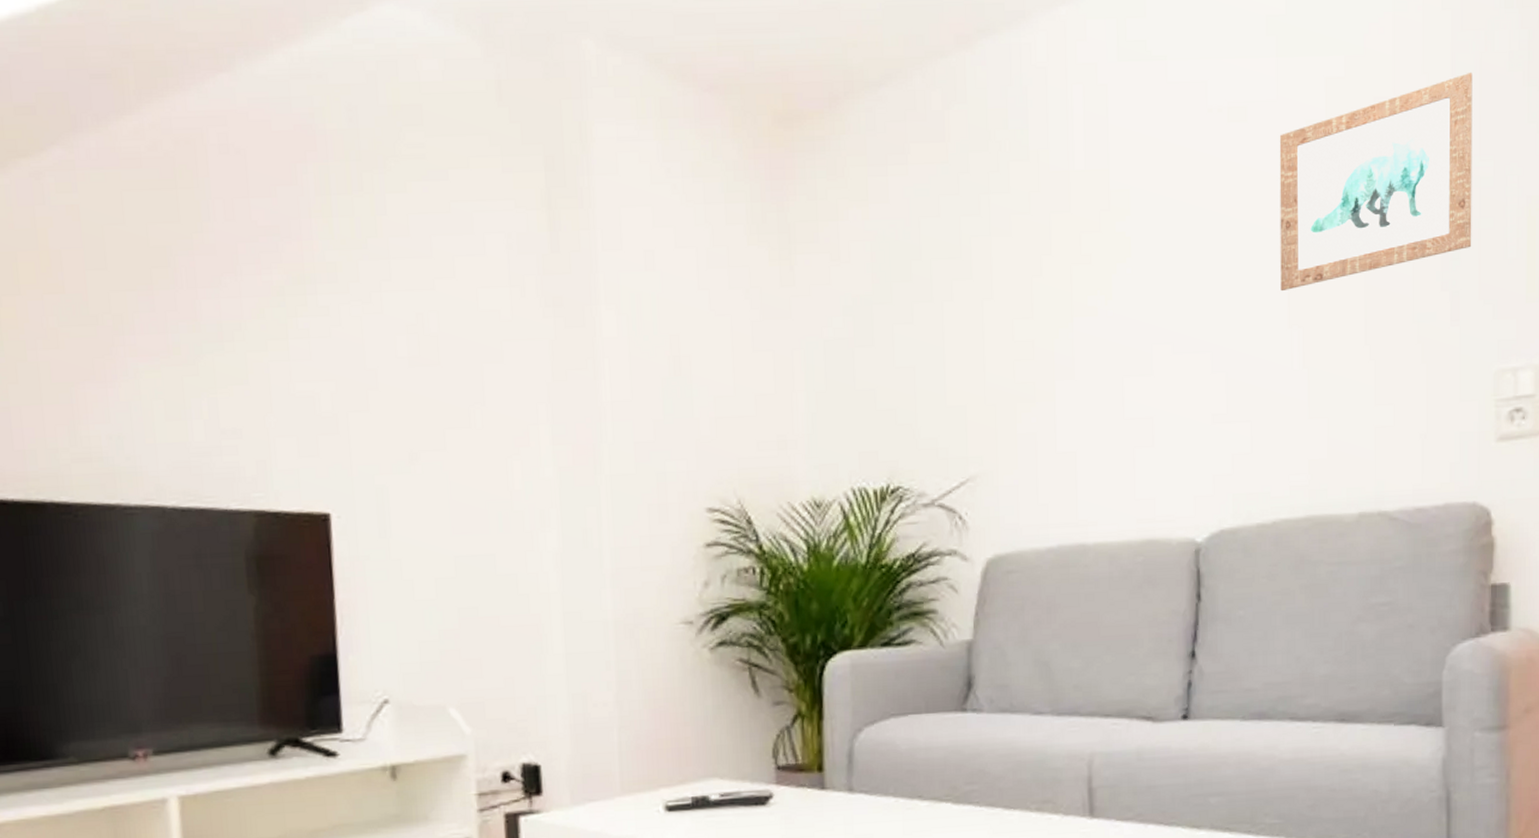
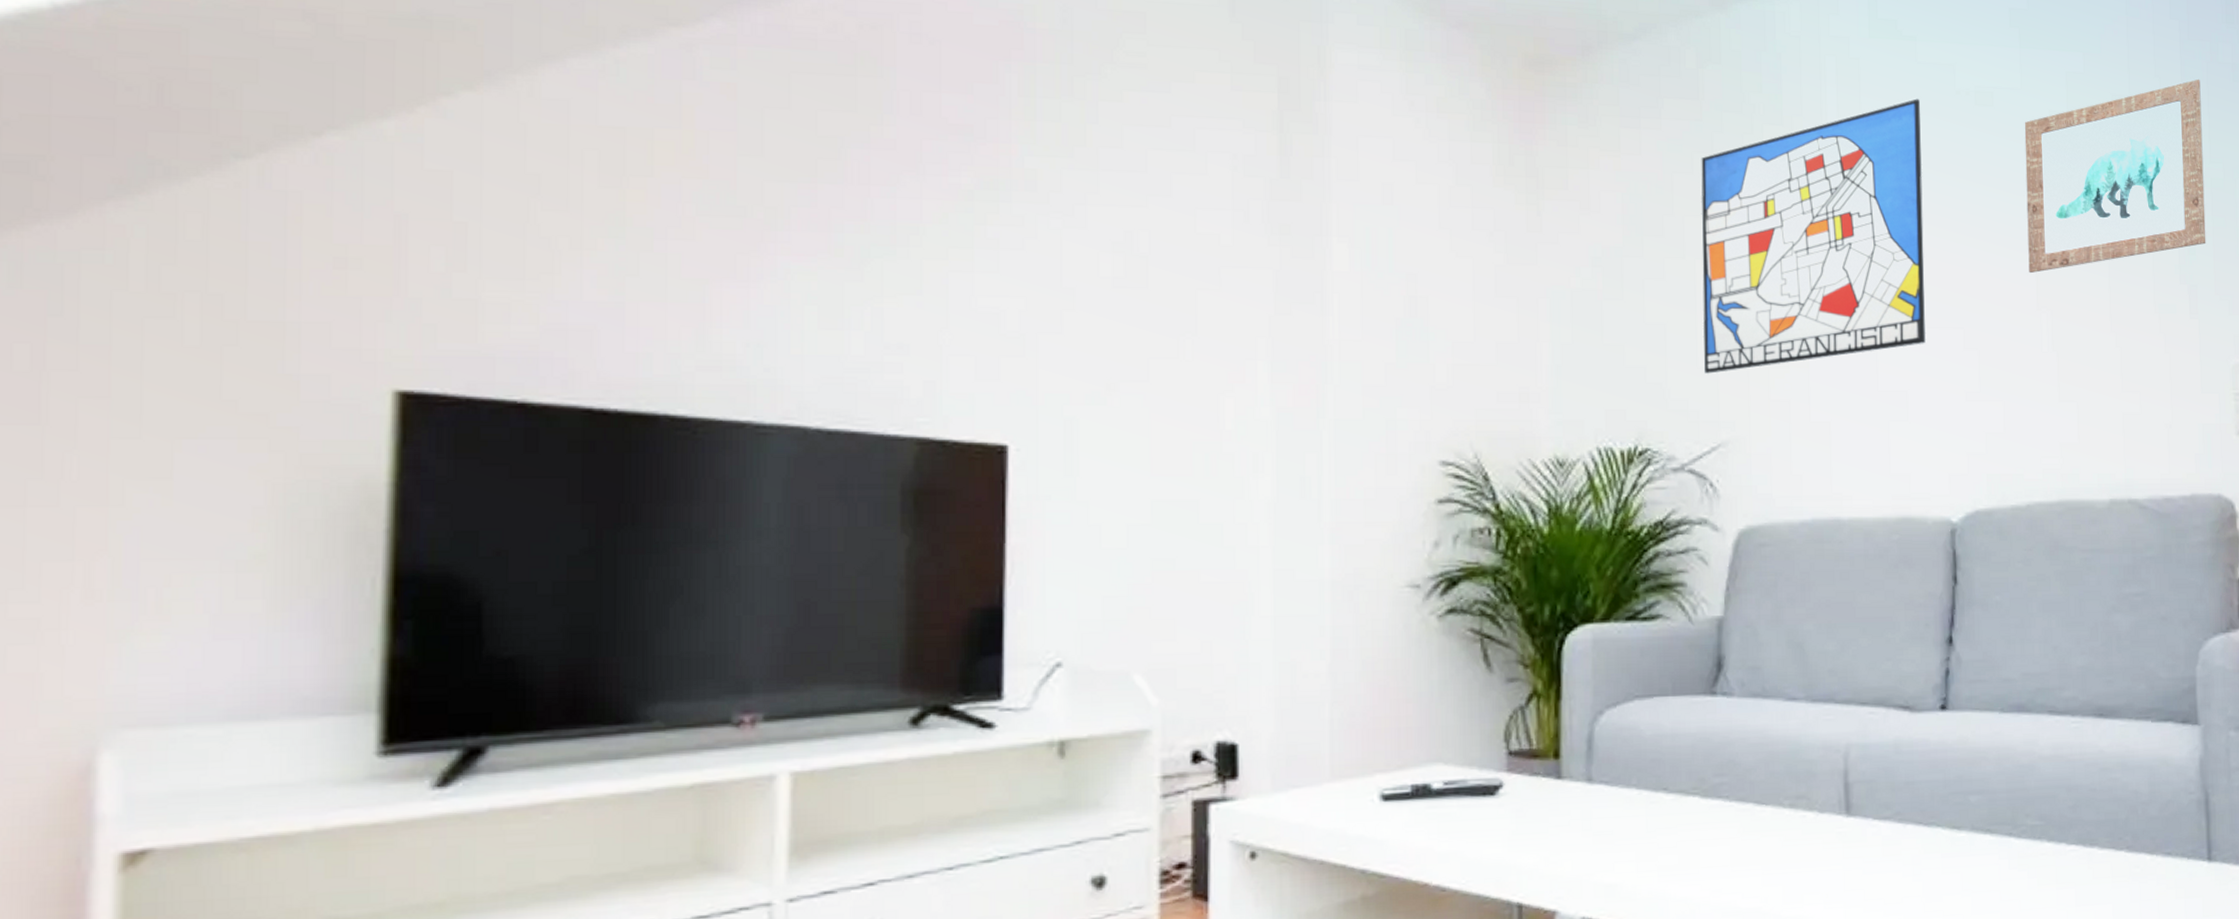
wall art: none [947,120,1172,412] -> present [1701,98,1926,374]

